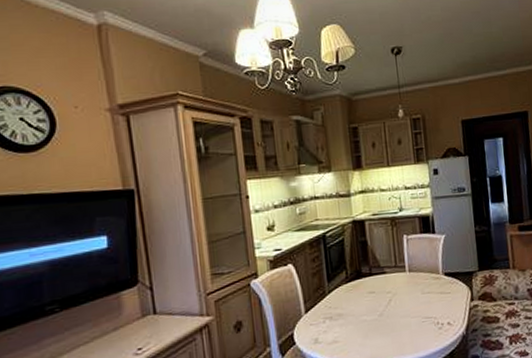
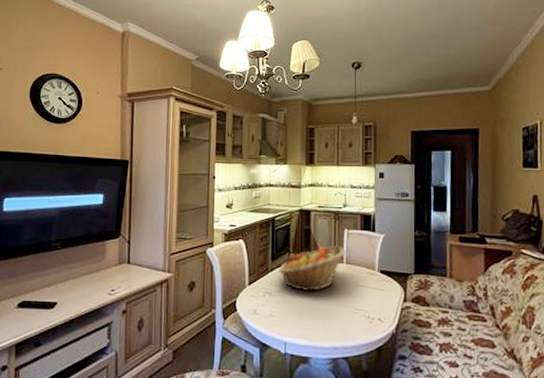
fruit basket: none [337,253,408,310] -> present [278,245,346,291]

